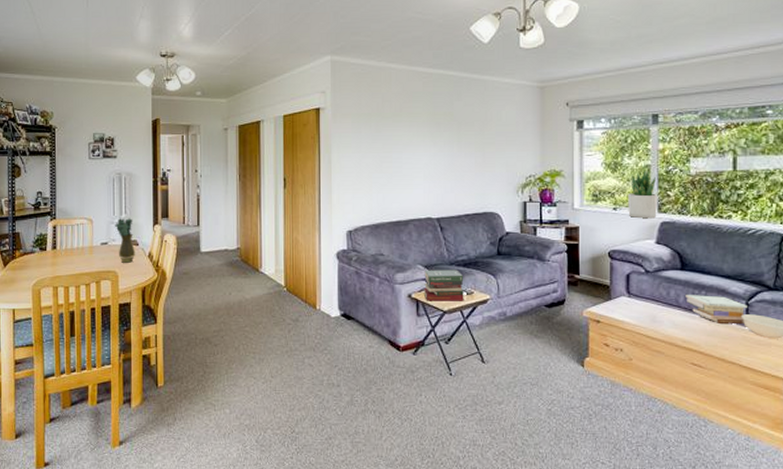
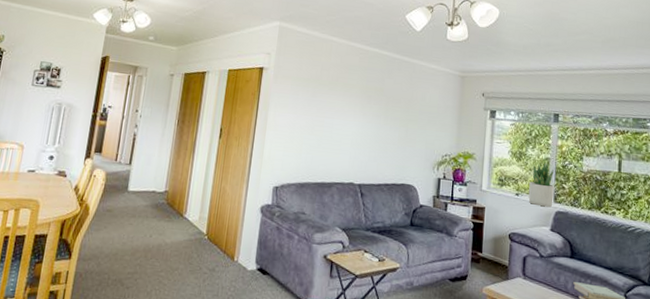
vase: present [115,216,135,263] -> none [44,145,65,194]
books: present [423,270,464,301] -> none [338,232,378,267]

